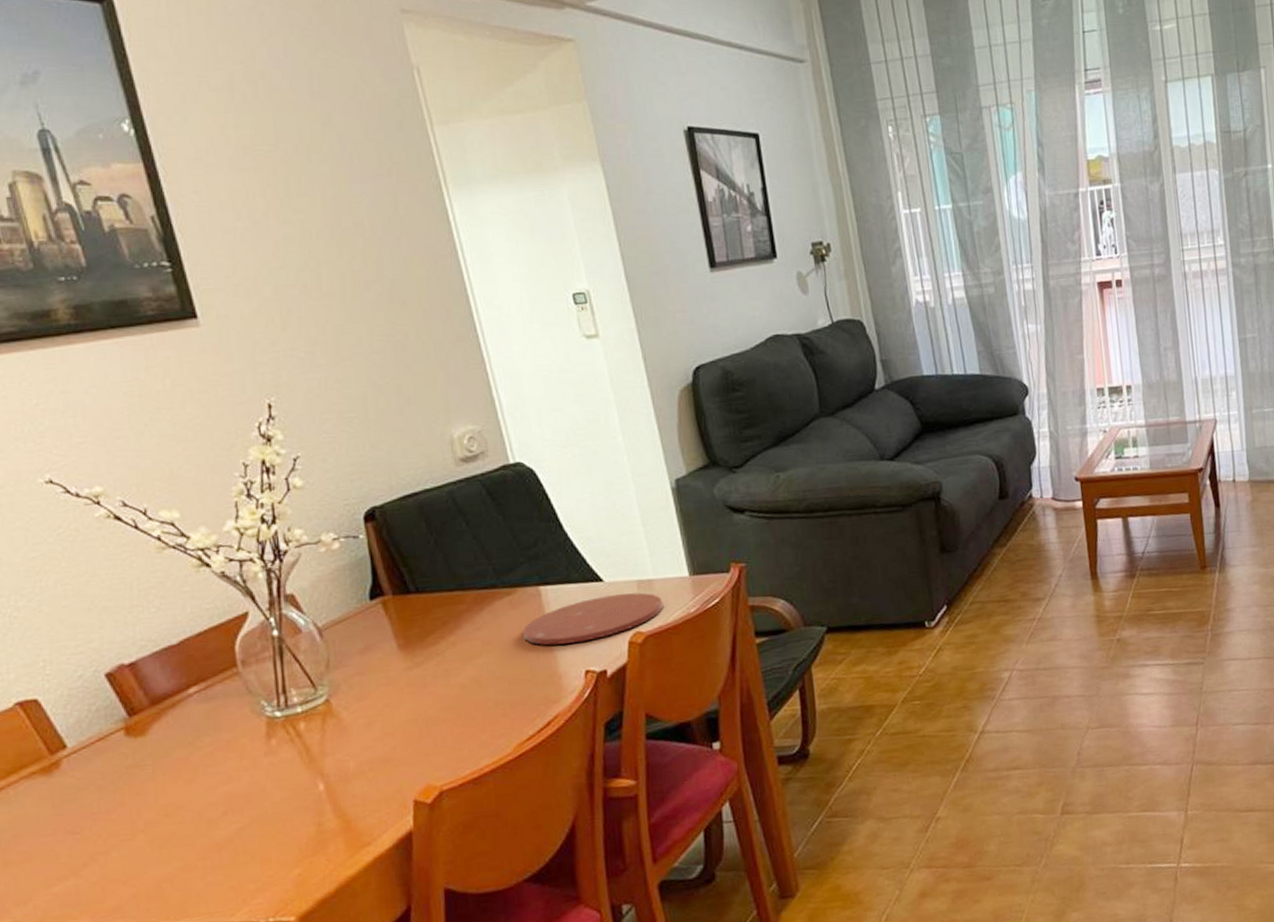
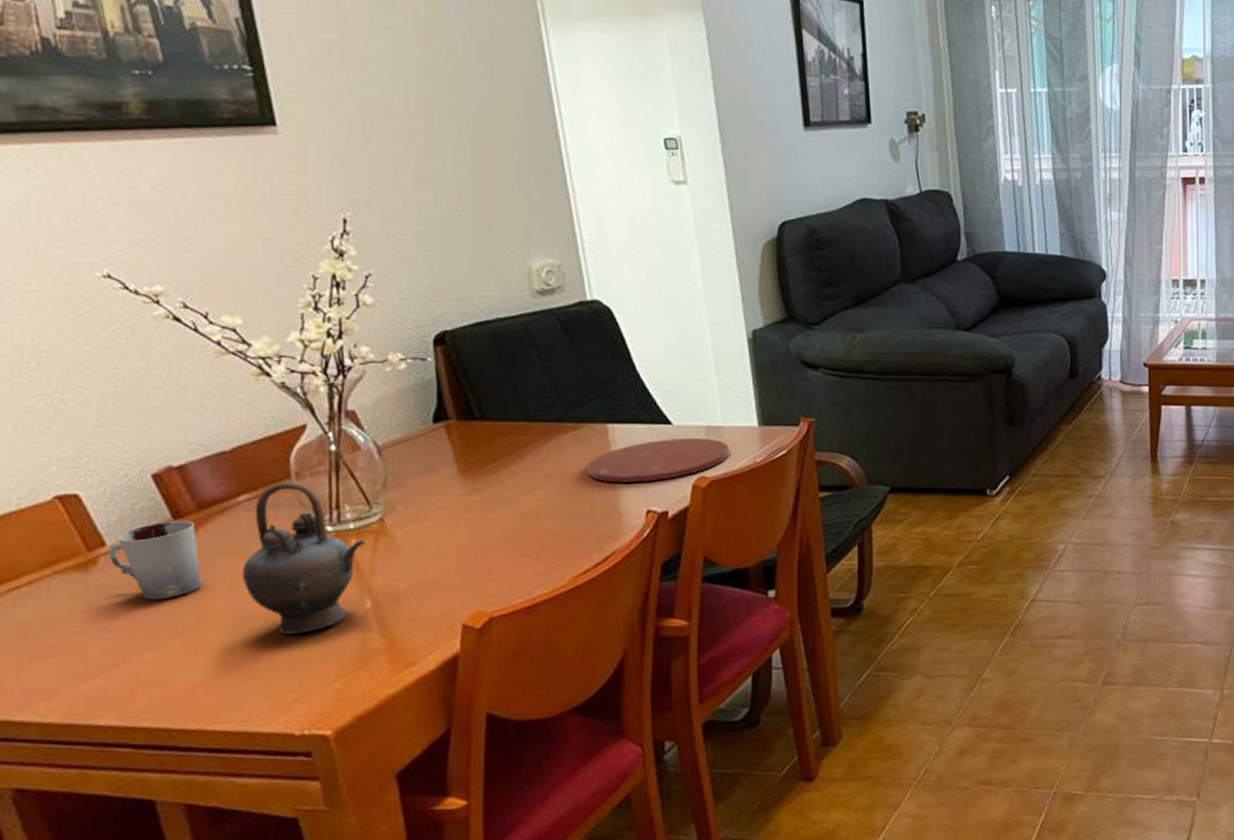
cup: none [70,716,159,799] -> present [109,520,201,600]
teapot: none [197,669,314,824] -> present [242,481,365,635]

